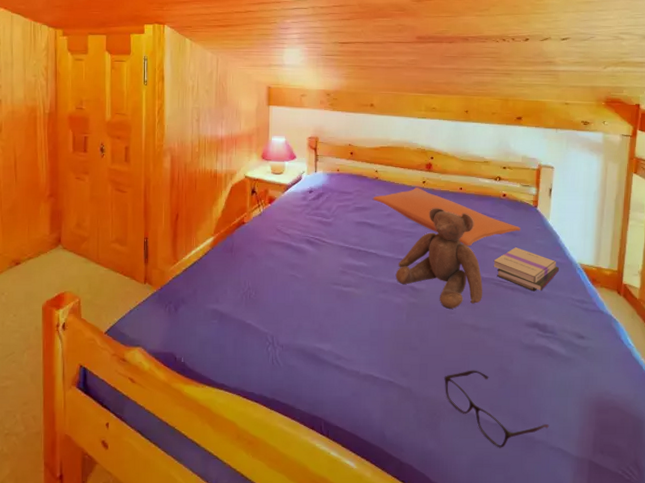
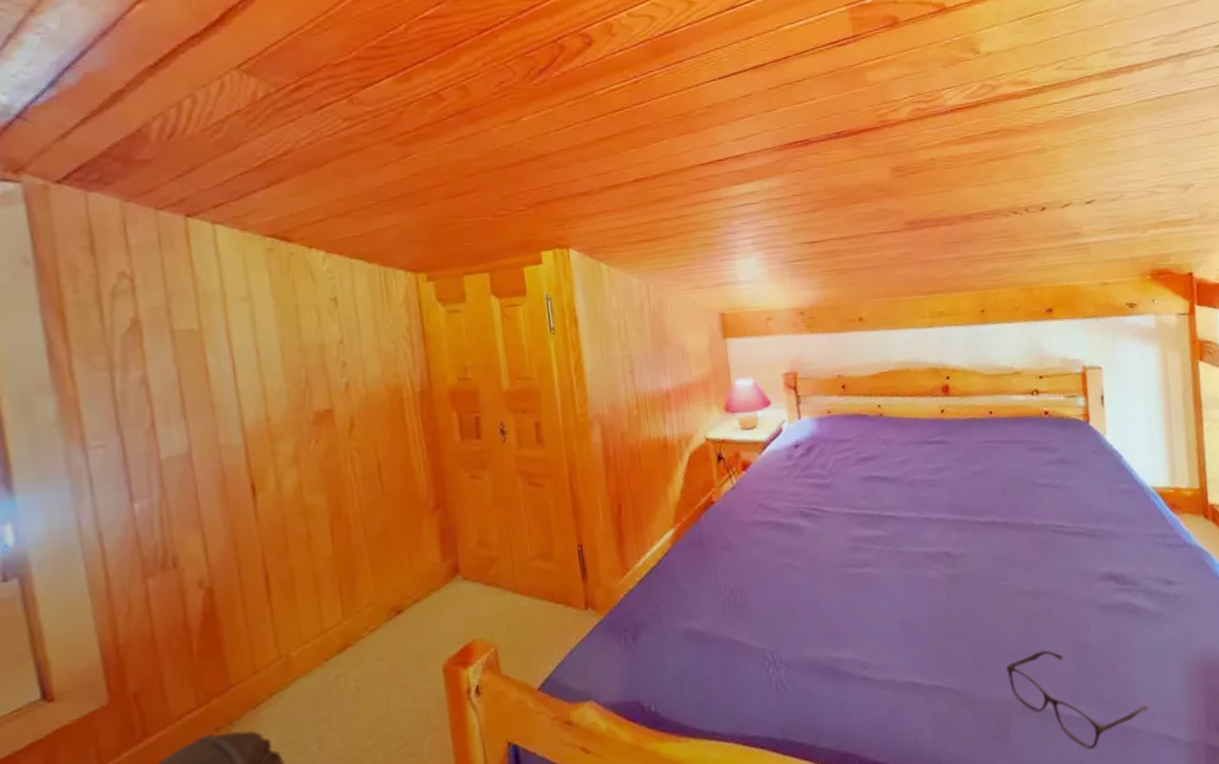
pillow: present [373,188,521,247] -> none [880,419,1073,488]
teddy bear: present [395,208,483,309] -> none [923,442,1039,574]
books: present [493,247,560,292] -> none [1045,478,1130,533]

